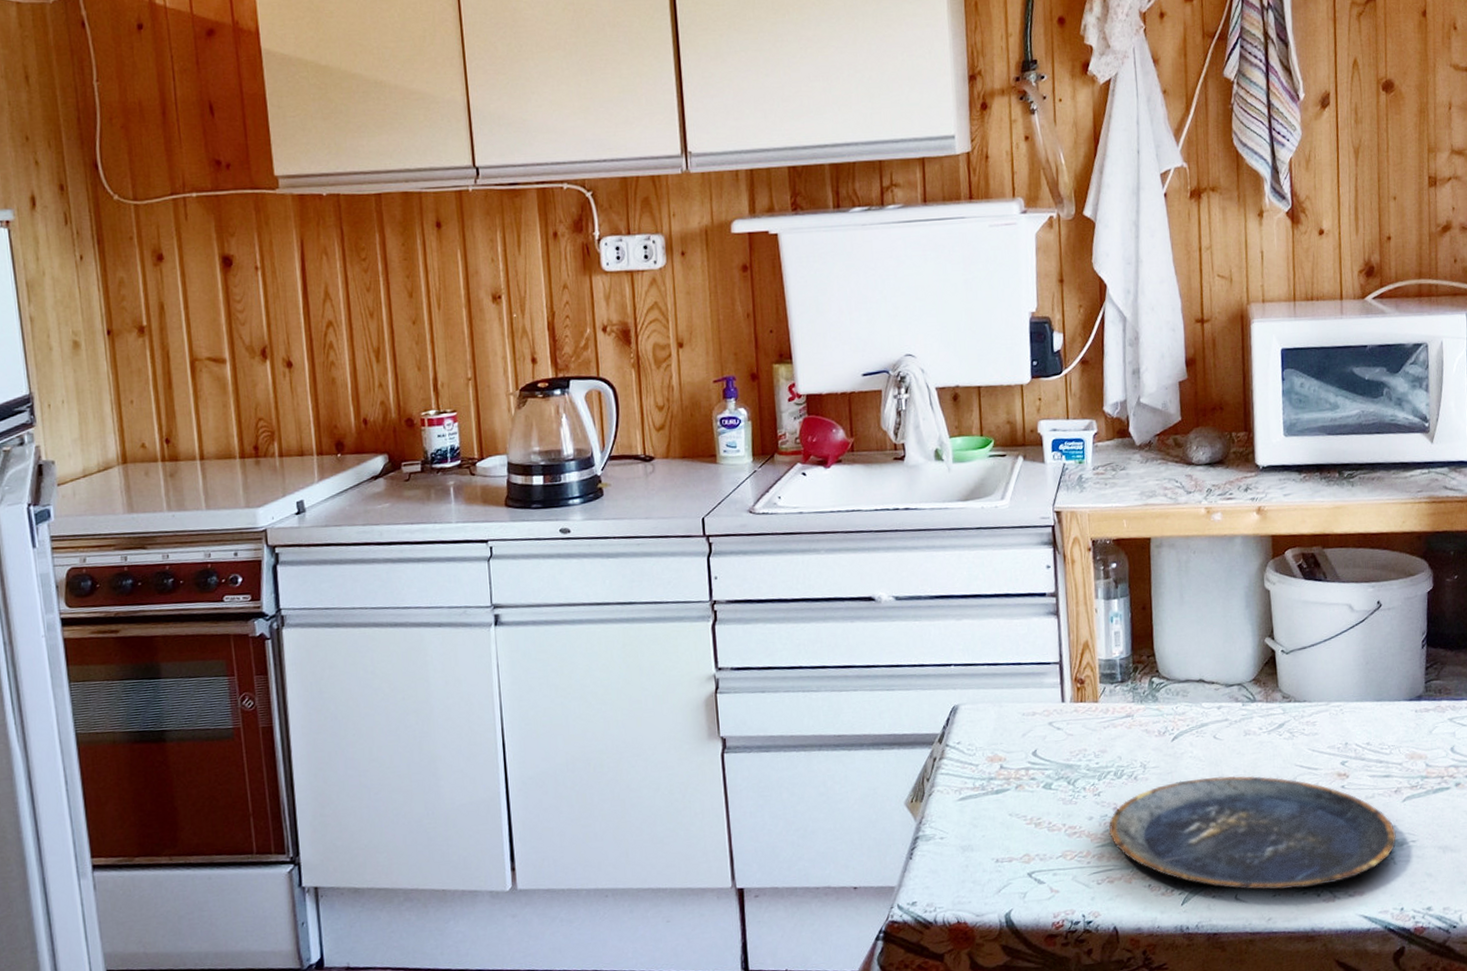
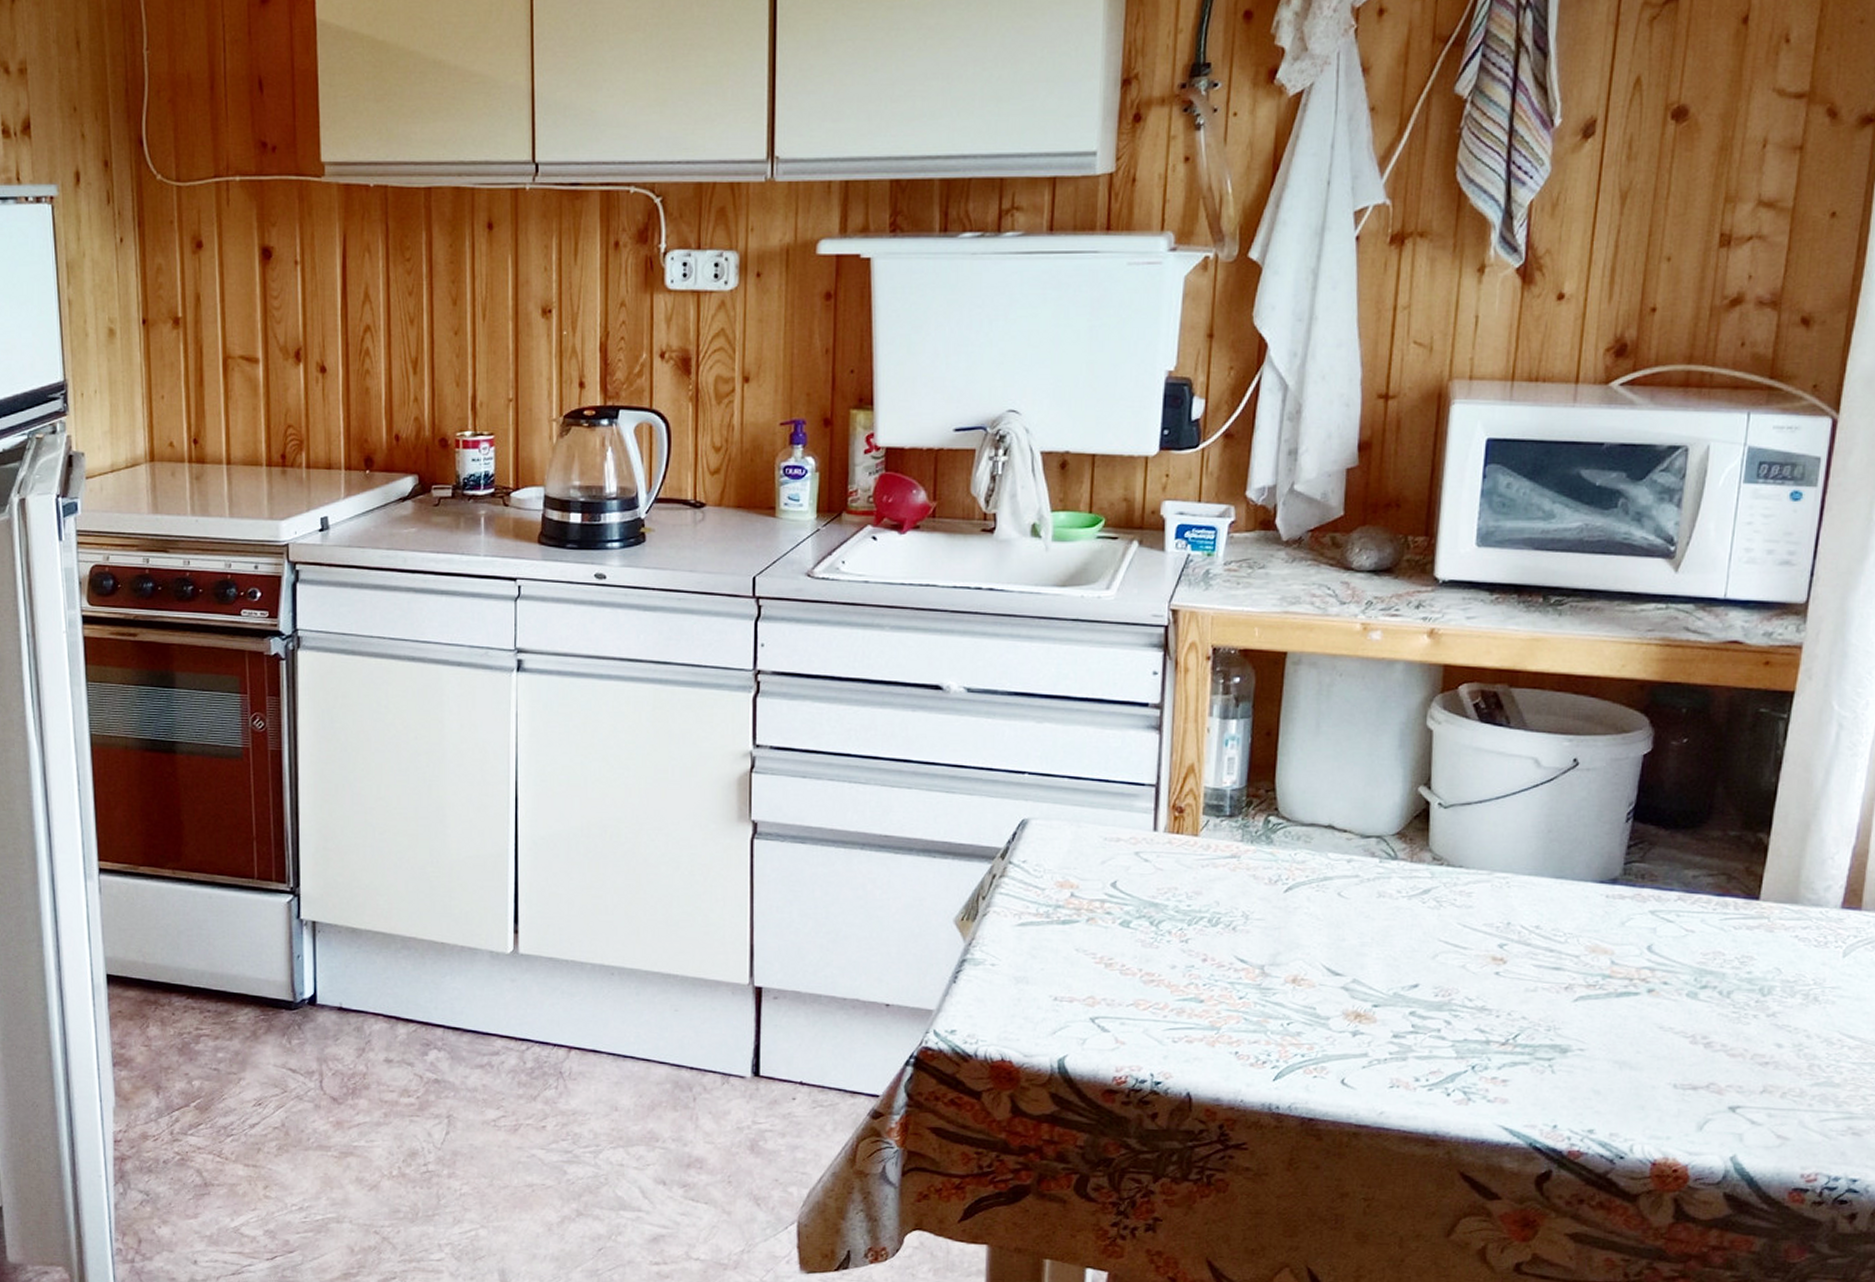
plate: present [1108,775,1397,891] -> none [1194,939,1561,1085]

